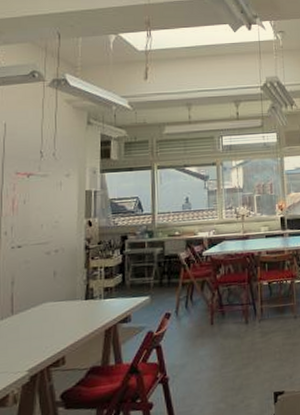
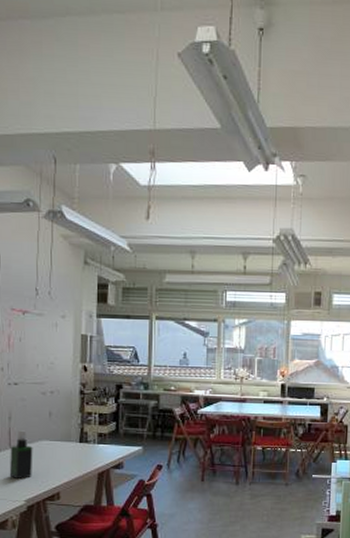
spray bottle: none [11,294,37,348] -> present [9,430,33,480]

